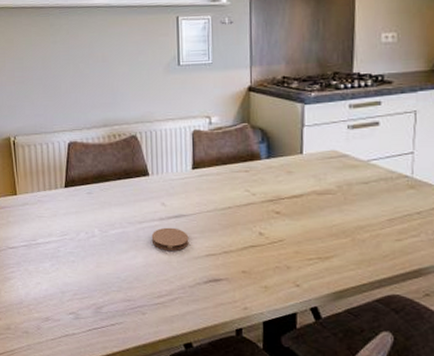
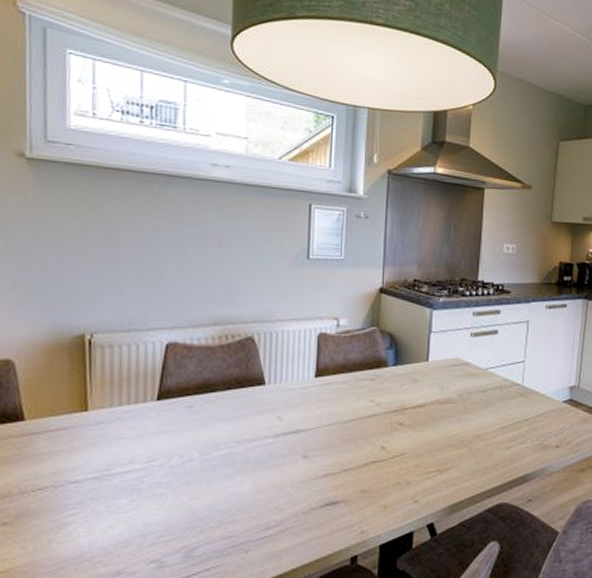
coaster: present [151,227,189,252] -> none [262,445,306,474]

